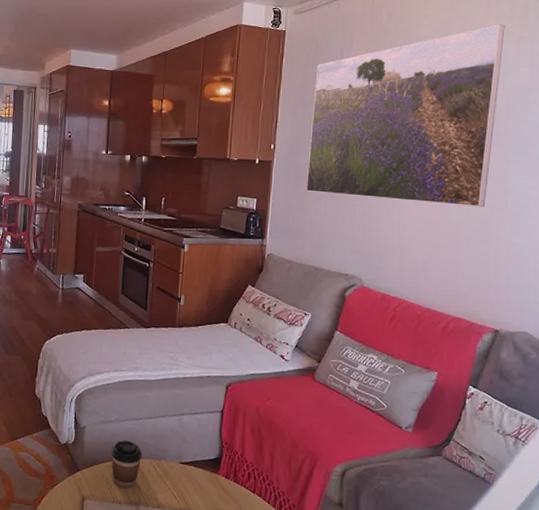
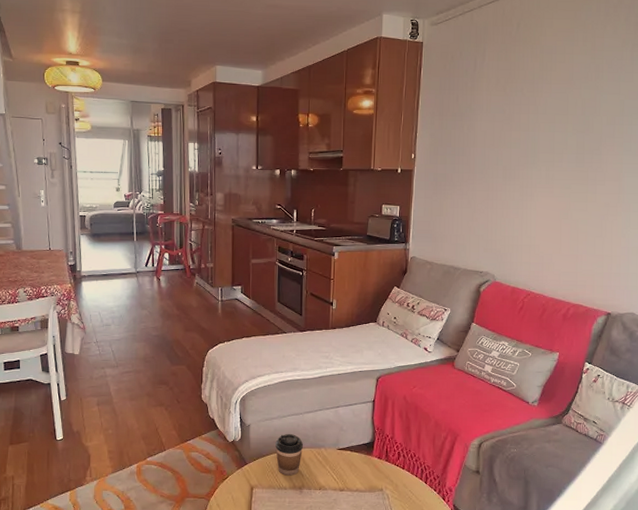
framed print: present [305,24,505,208] -> none [444,32,621,205]

